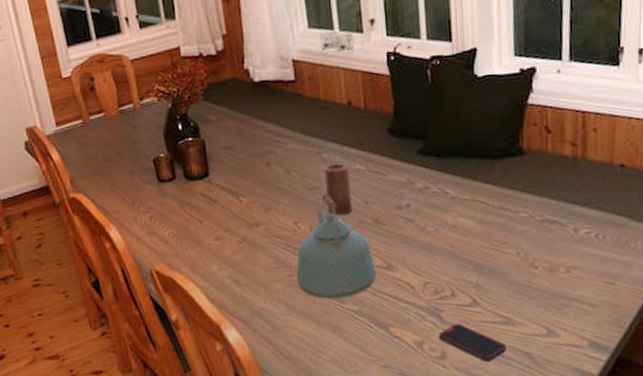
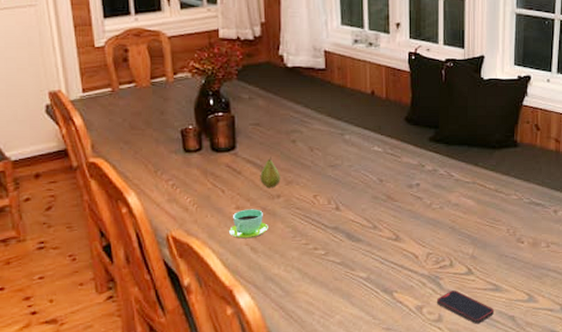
cup: none [209,239,250,272] -> present [228,209,268,239]
fruit: none [236,182,258,217] -> present [260,157,281,189]
kettle: present [296,194,376,299] -> none [312,171,385,266]
candle: present [324,163,353,216] -> none [345,144,369,191]

